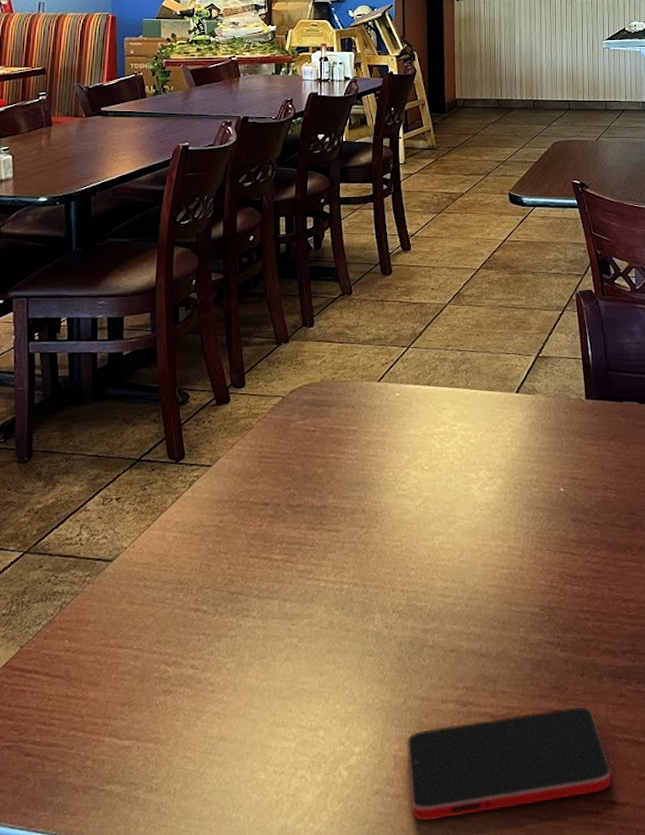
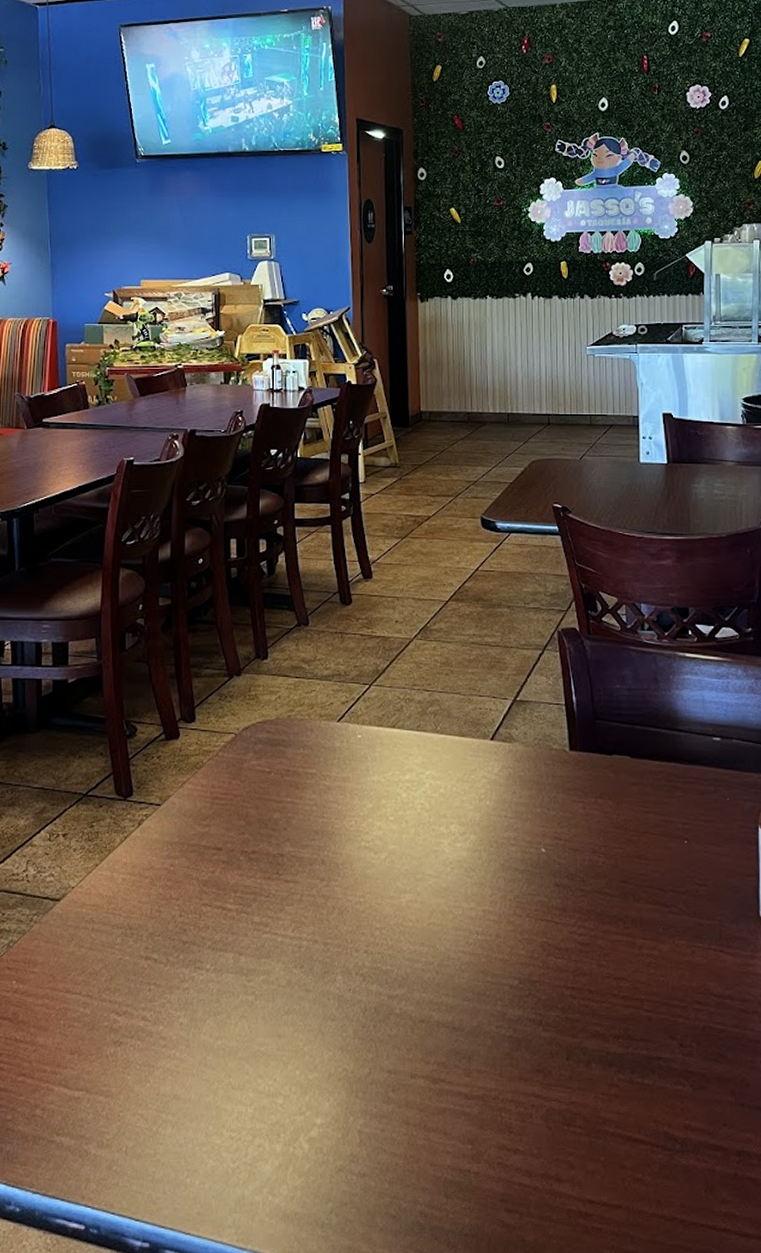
smartphone: present [406,706,611,822] -> none [371,1093,602,1206]

